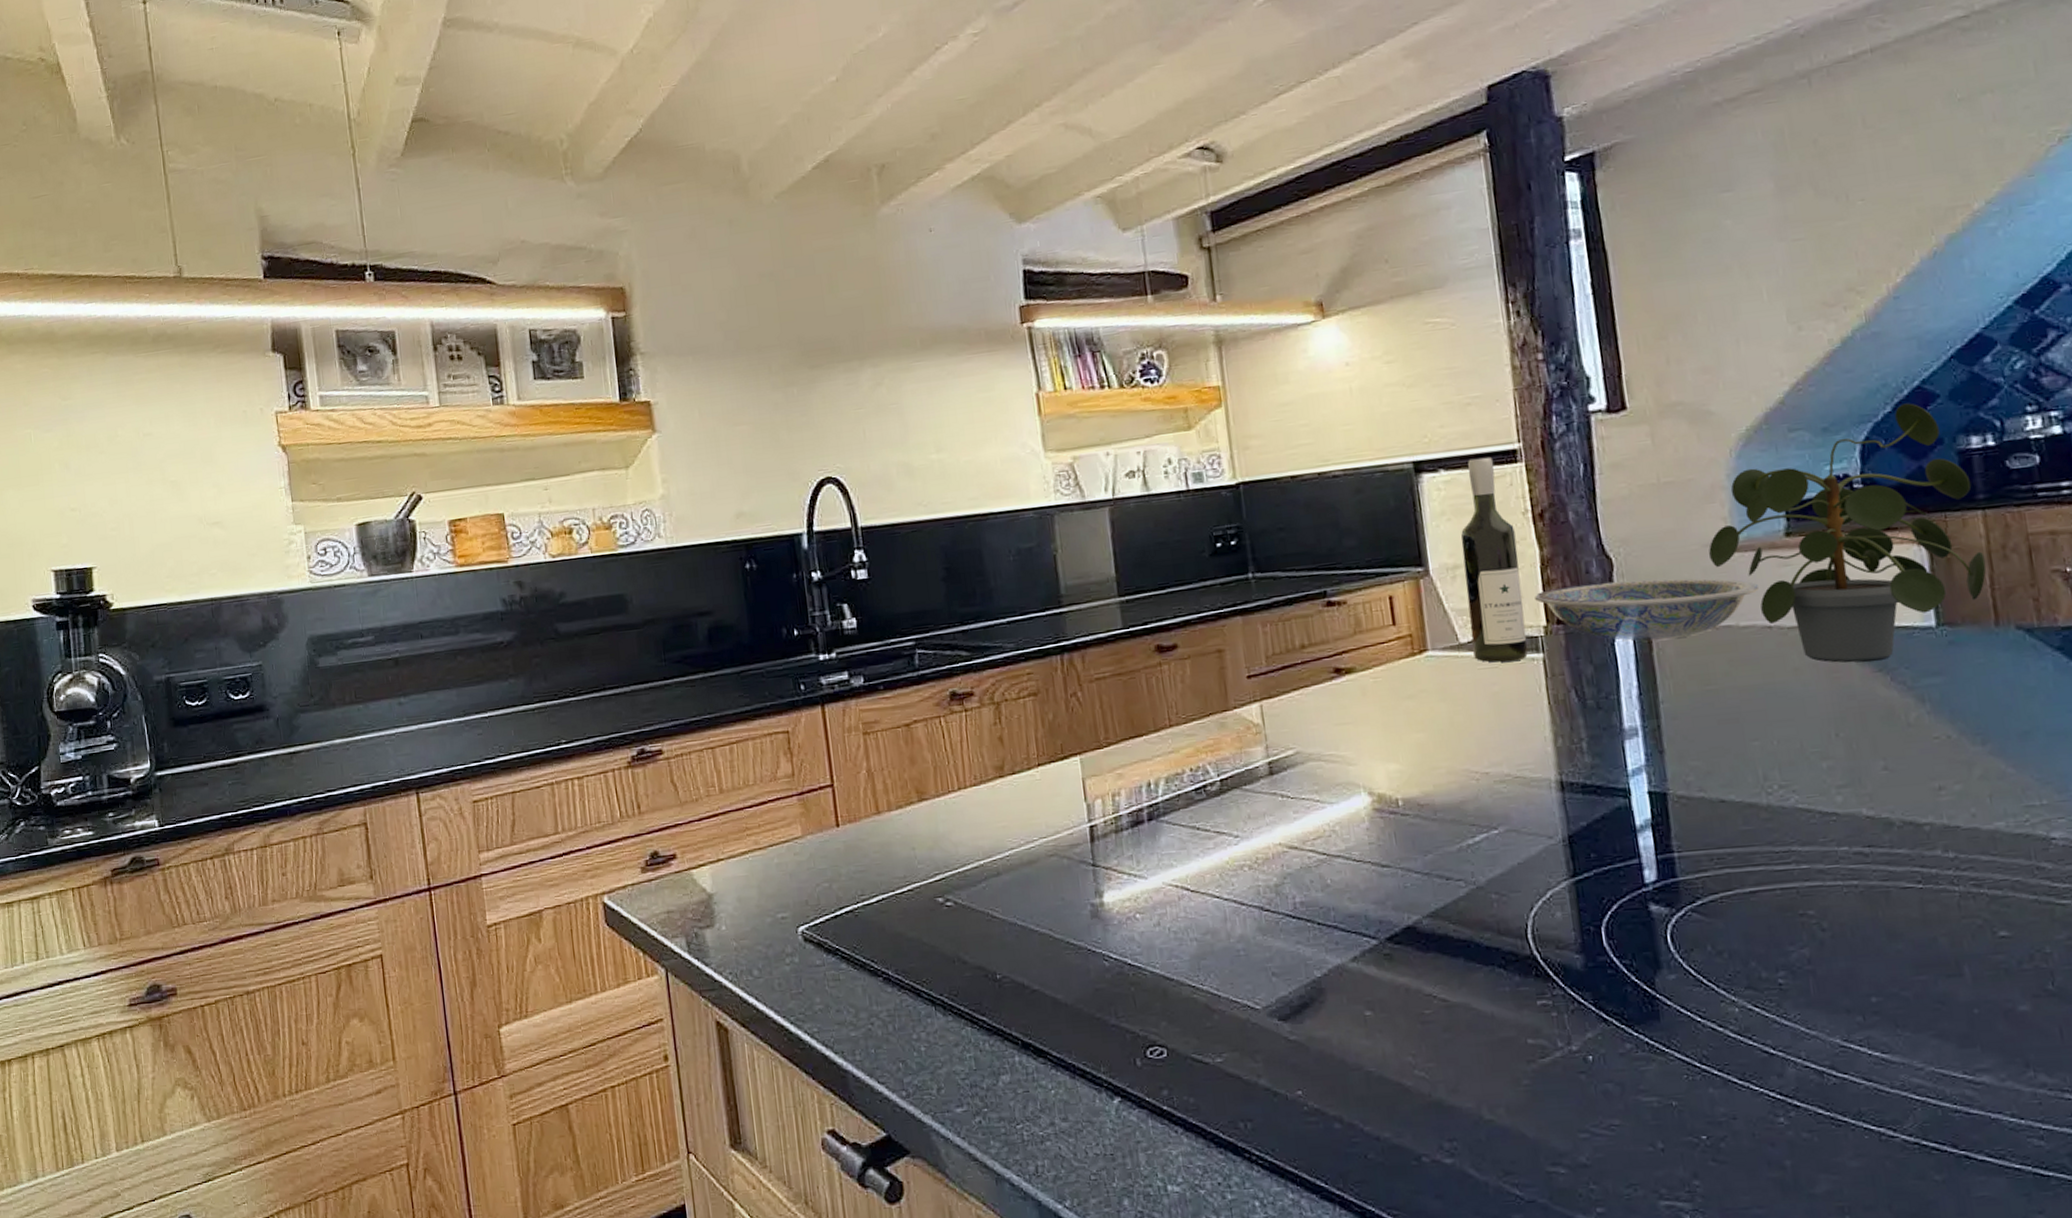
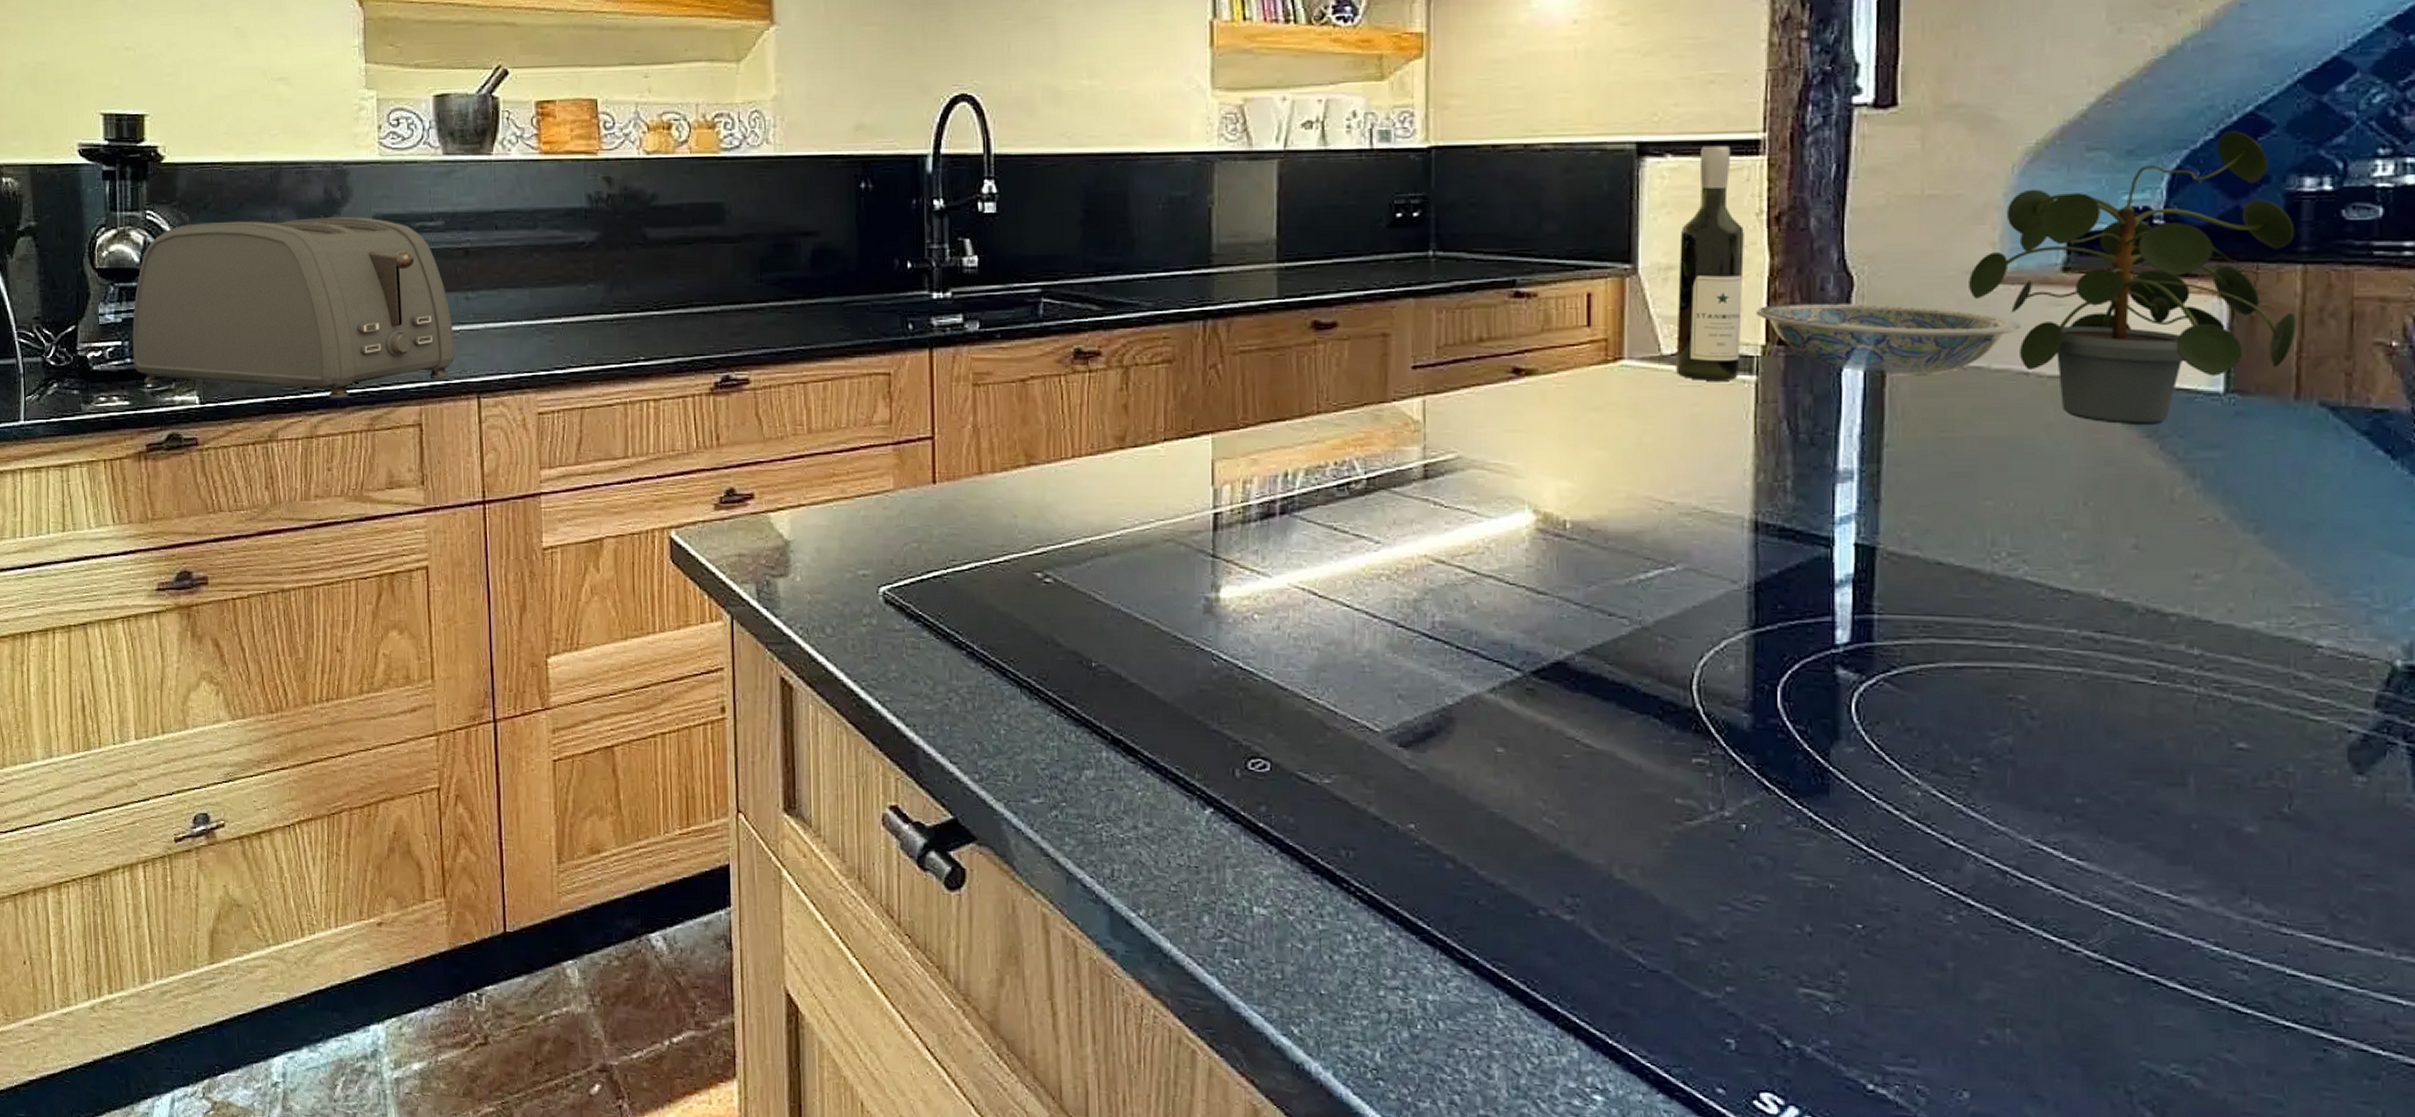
toaster: none [92,639,393,814] -> present [132,217,455,399]

